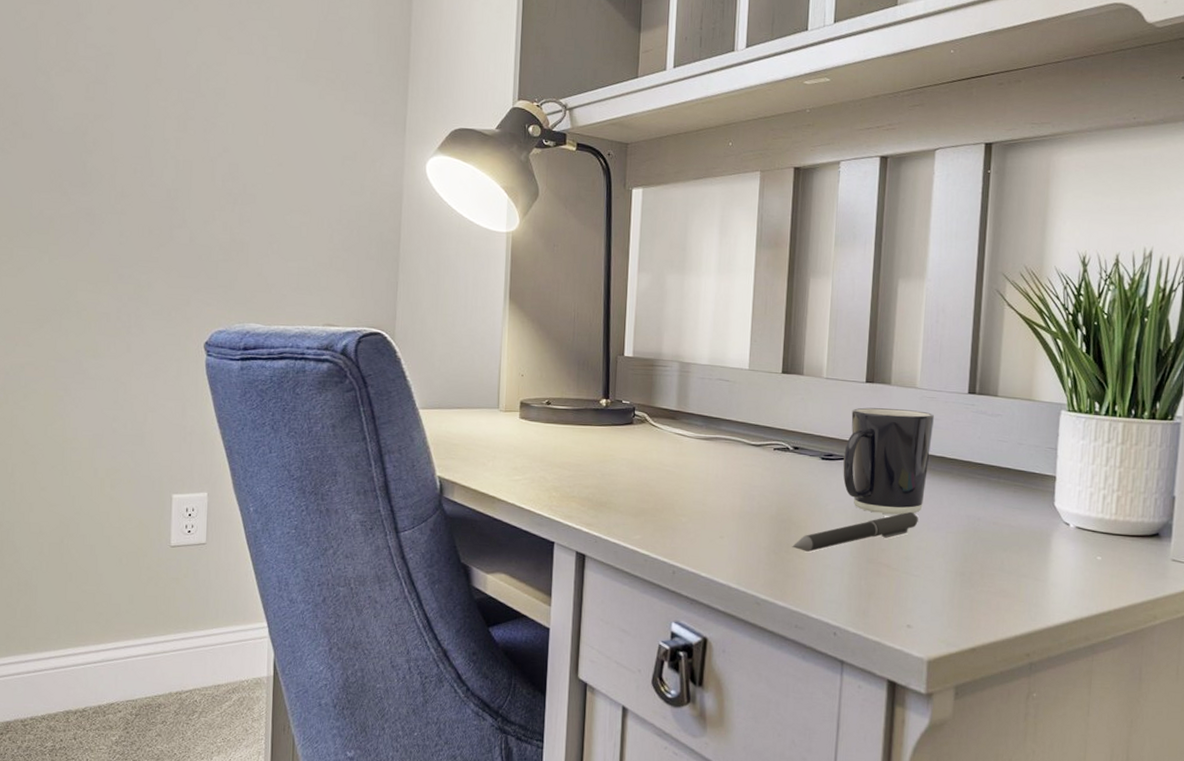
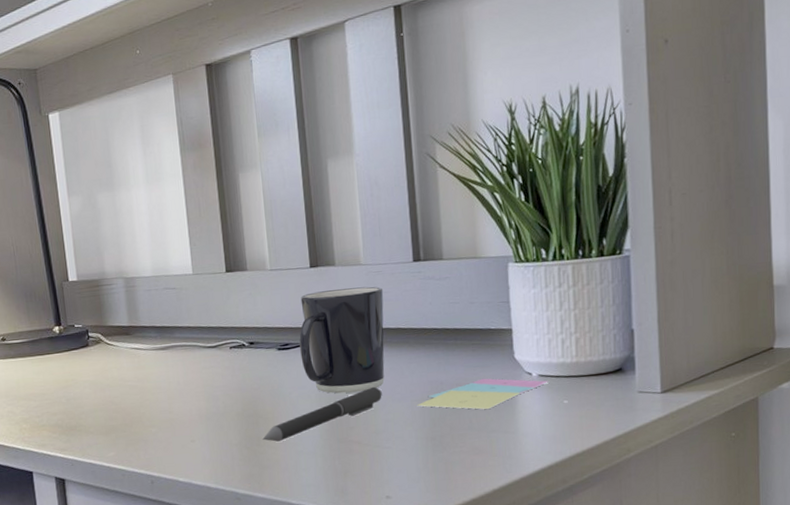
sticky notes: none [951,521,1085,554] -> present [417,378,548,410]

